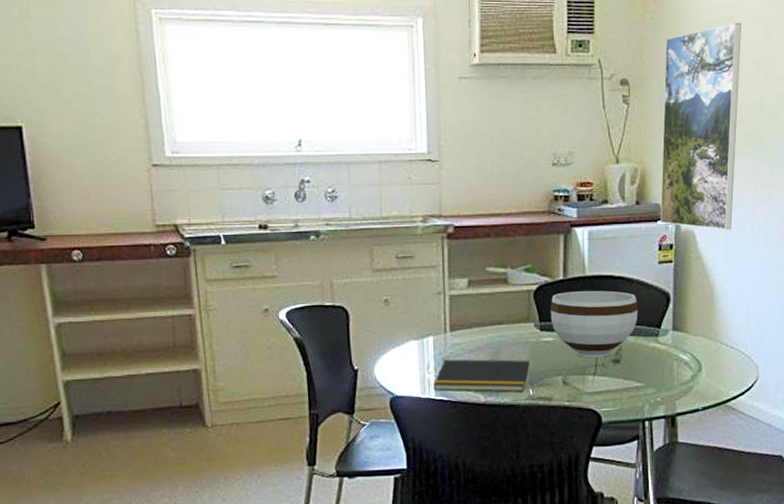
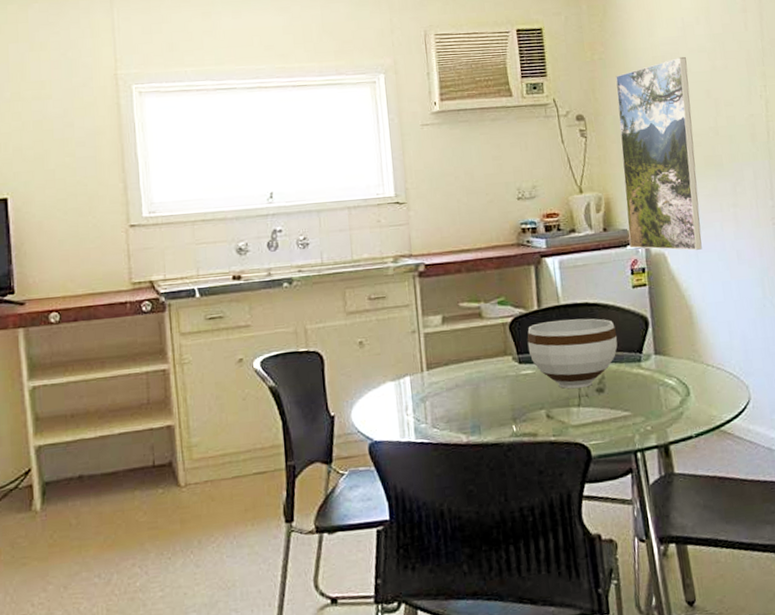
notepad: present [433,359,530,392] -> none [413,395,511,433]

